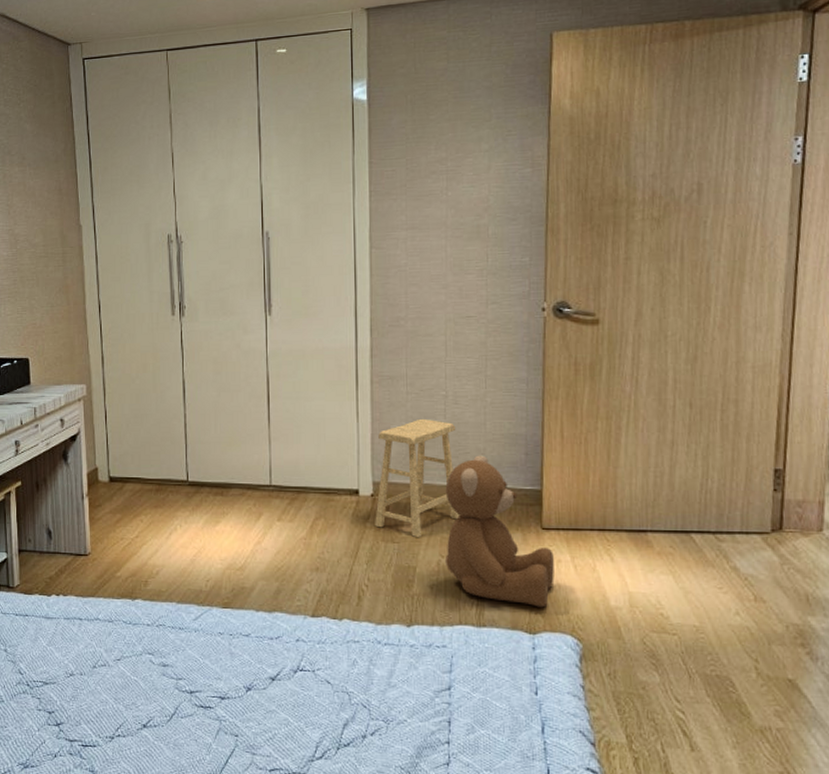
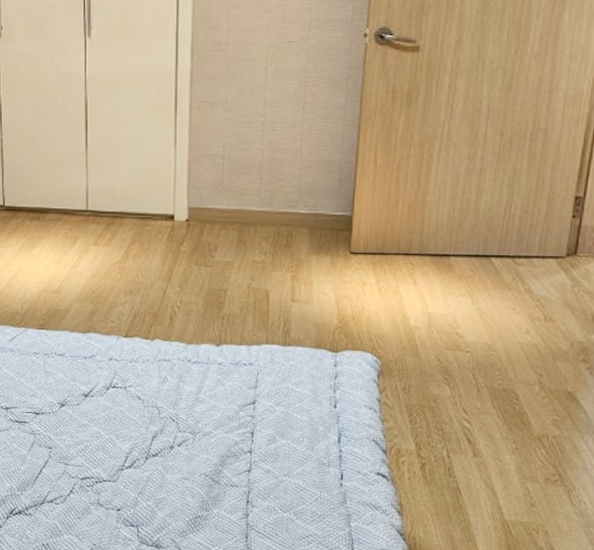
footstool: present [375,418,459,538] -> none [189,145,273,262]
teddy bear: present [444,455,554,608] -> none [255,181,360,328]

